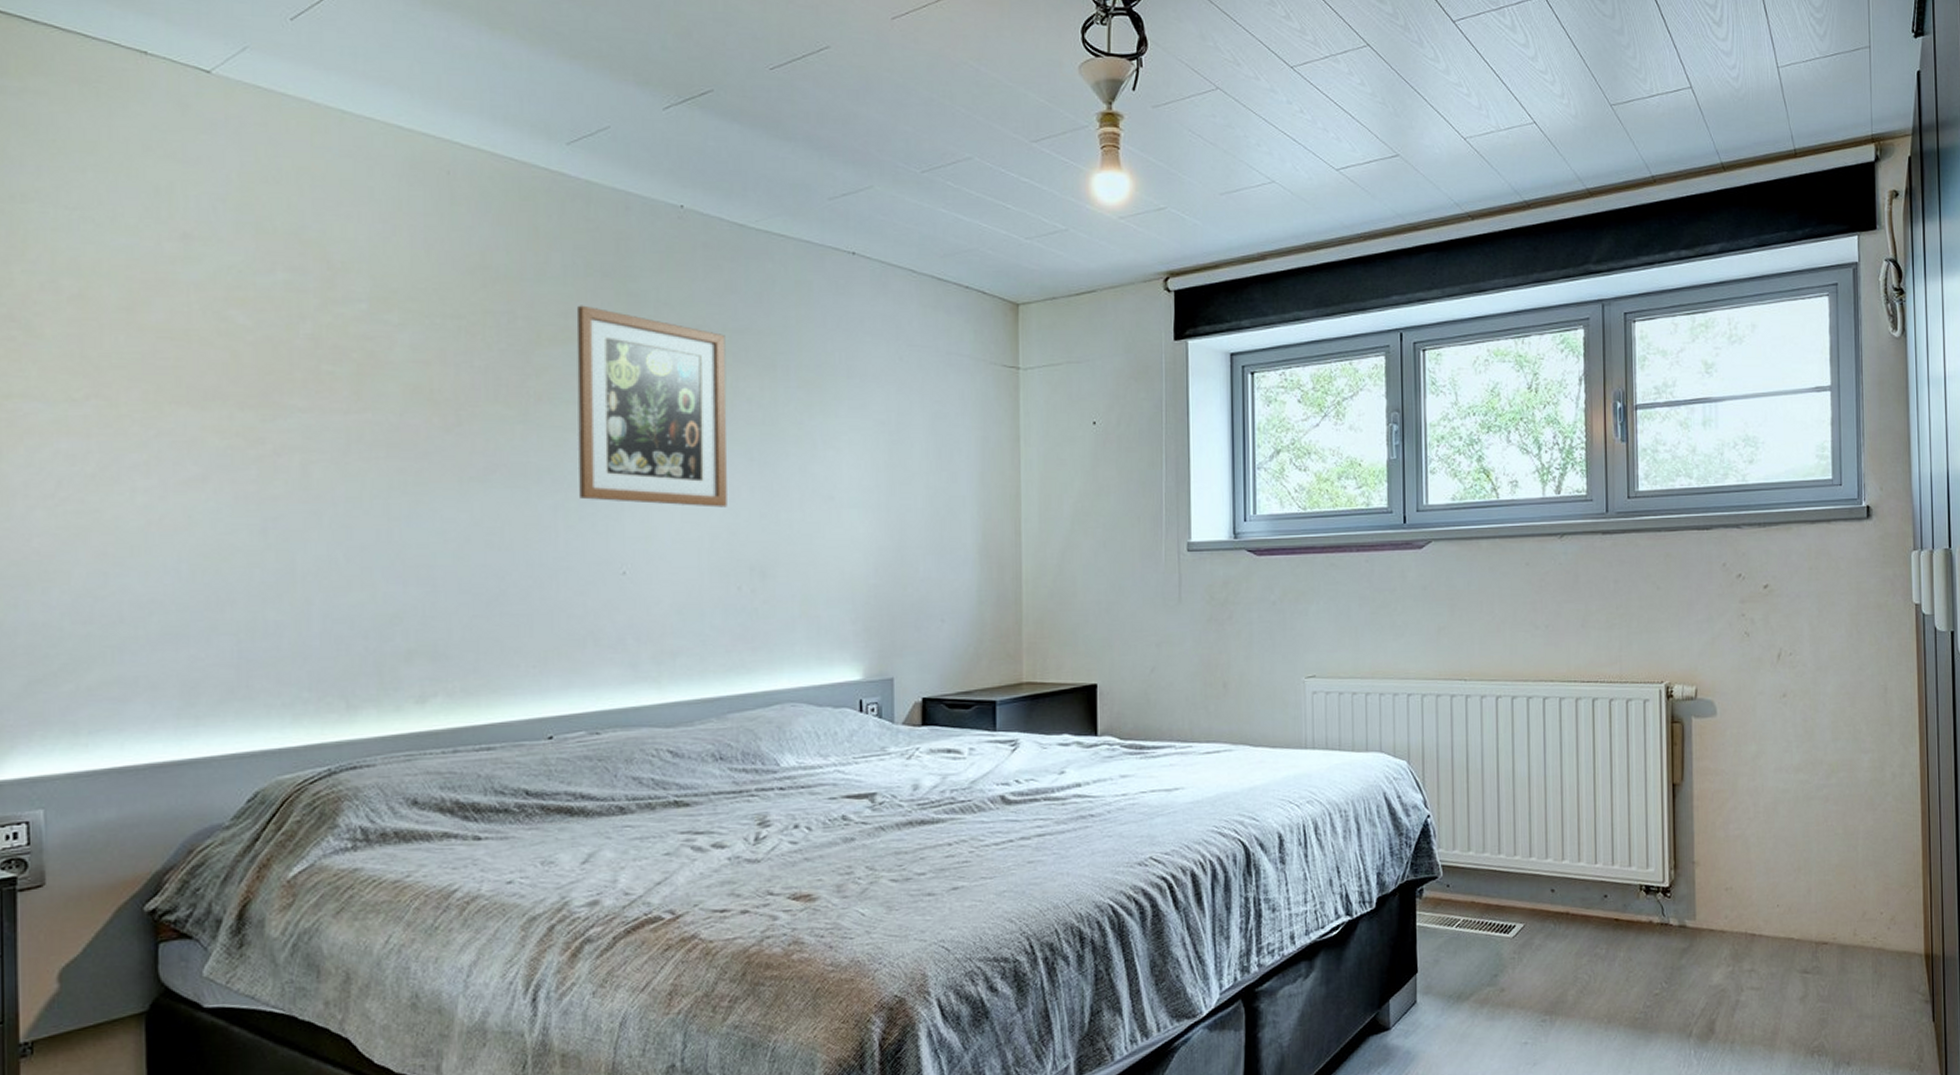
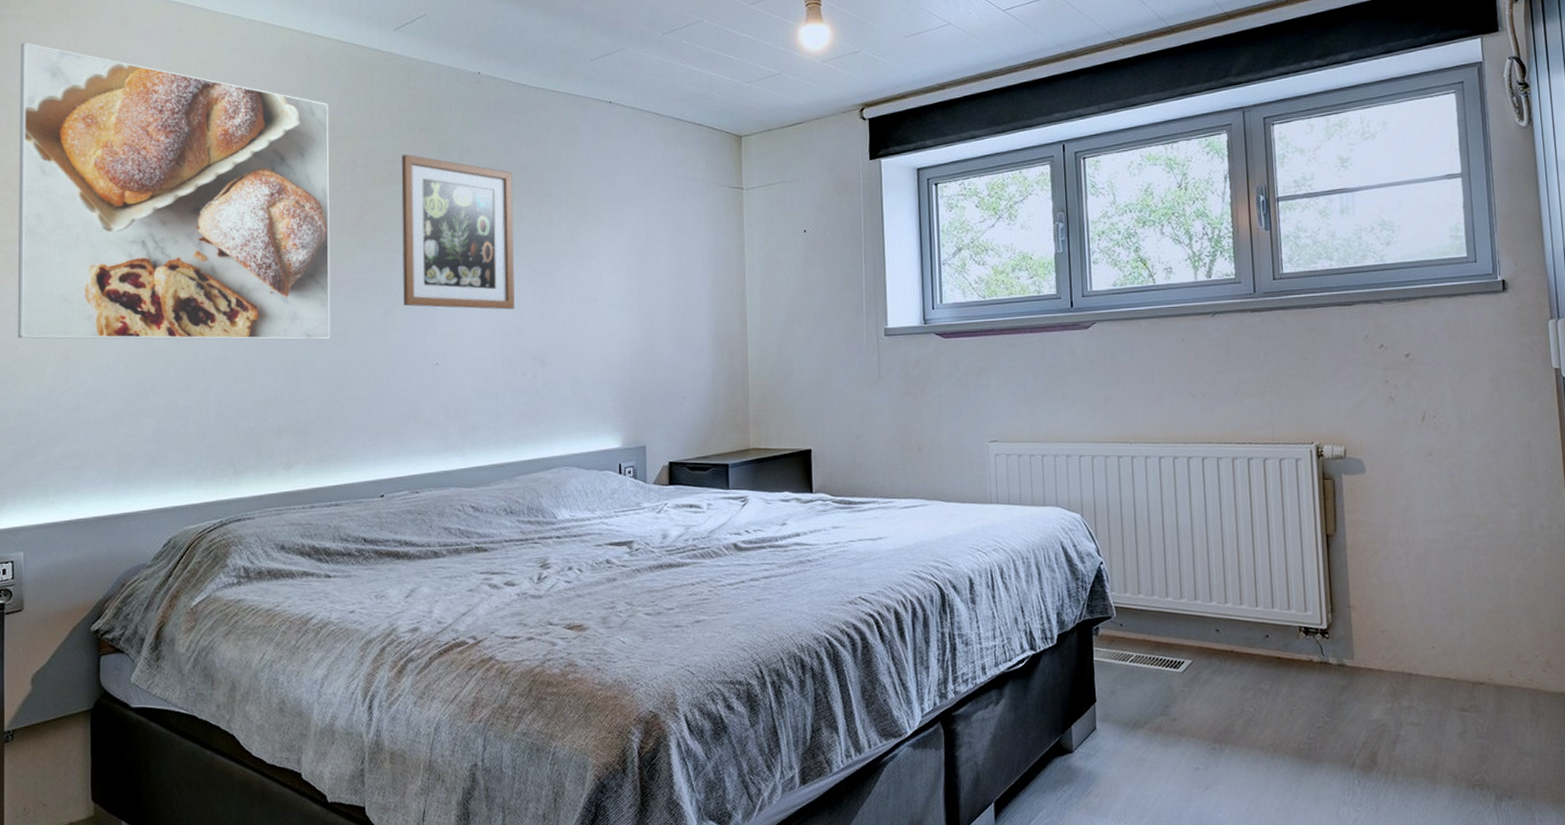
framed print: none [26,126,481,540] -> present [17,42,331,340]

